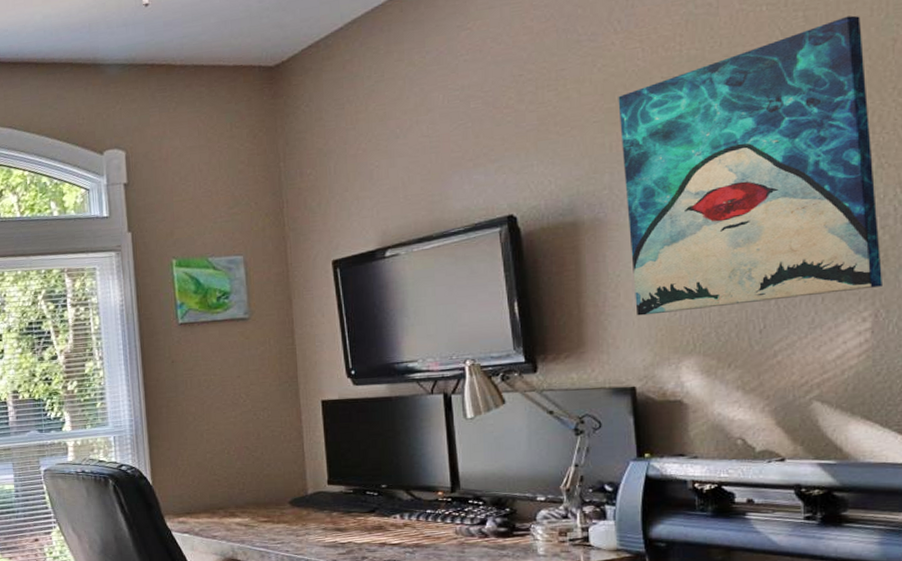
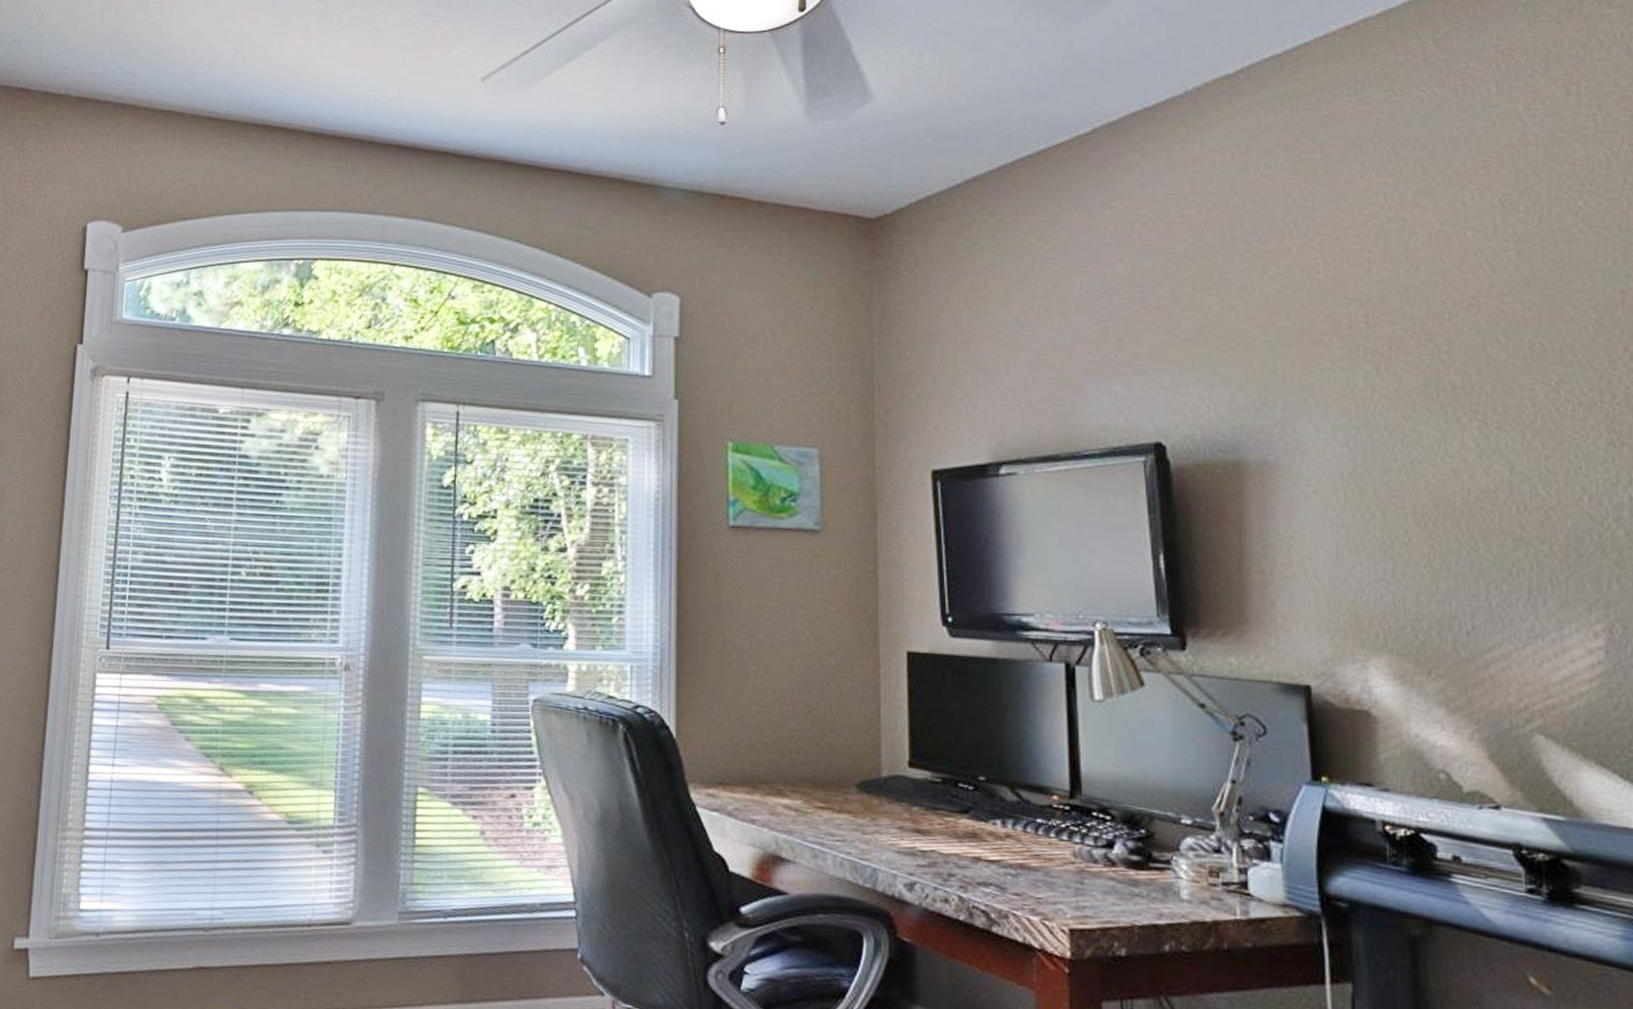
wall art: present [618,15,882,316] -> none [1293,256,1618,596]

